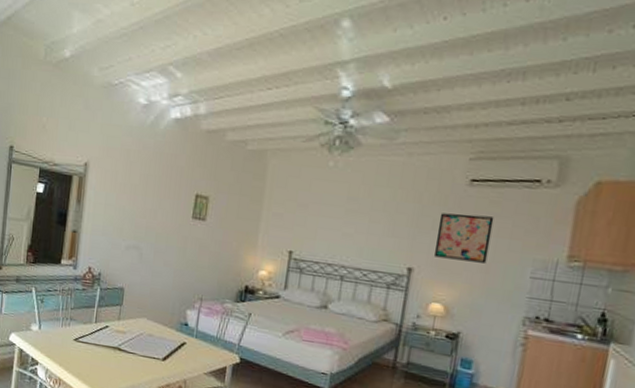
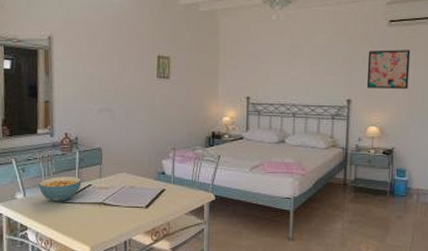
cereal bowl: none [54,312,99,341] -> present [38,177,82,202]

